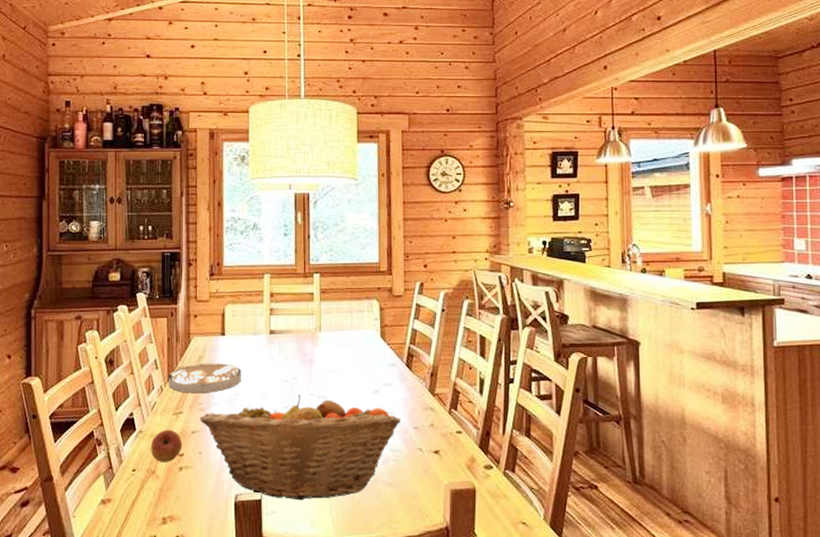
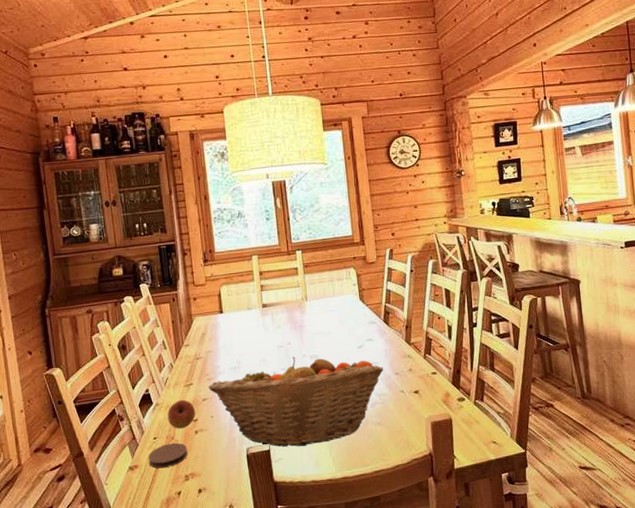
coaster: none [123,478,168,507] -> present [148,442,187,469]
plate: present [169,363,242,394] -> none [177,337,242,367]

